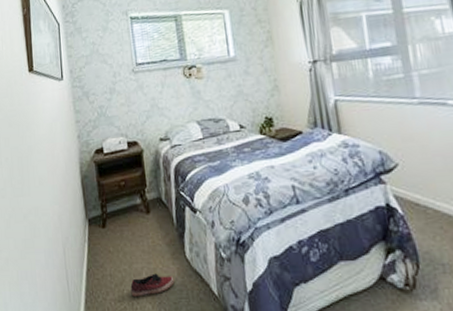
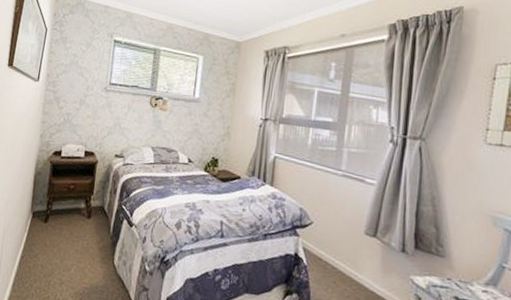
shoe: present [130,273,175,297] -> none [57,272,99,291]

